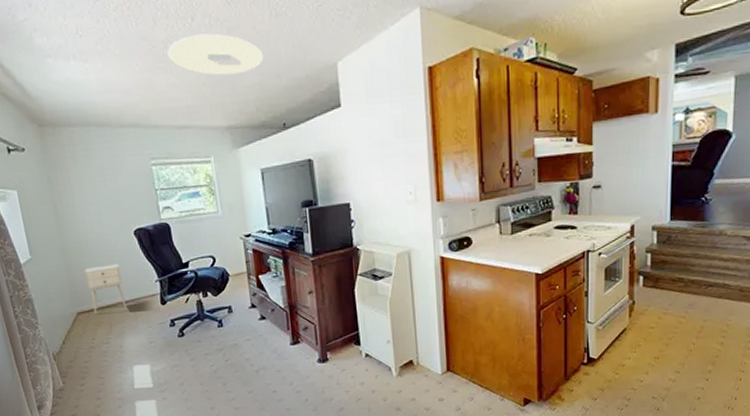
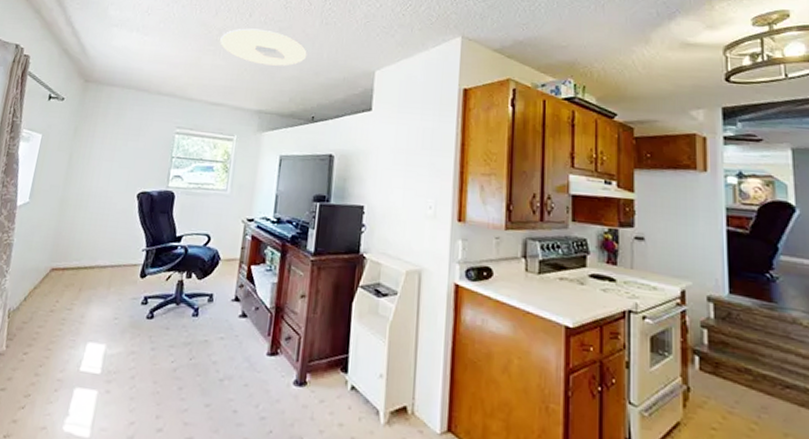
nightstand: present [84,264,126,314] -> none [68,222,112,274]

